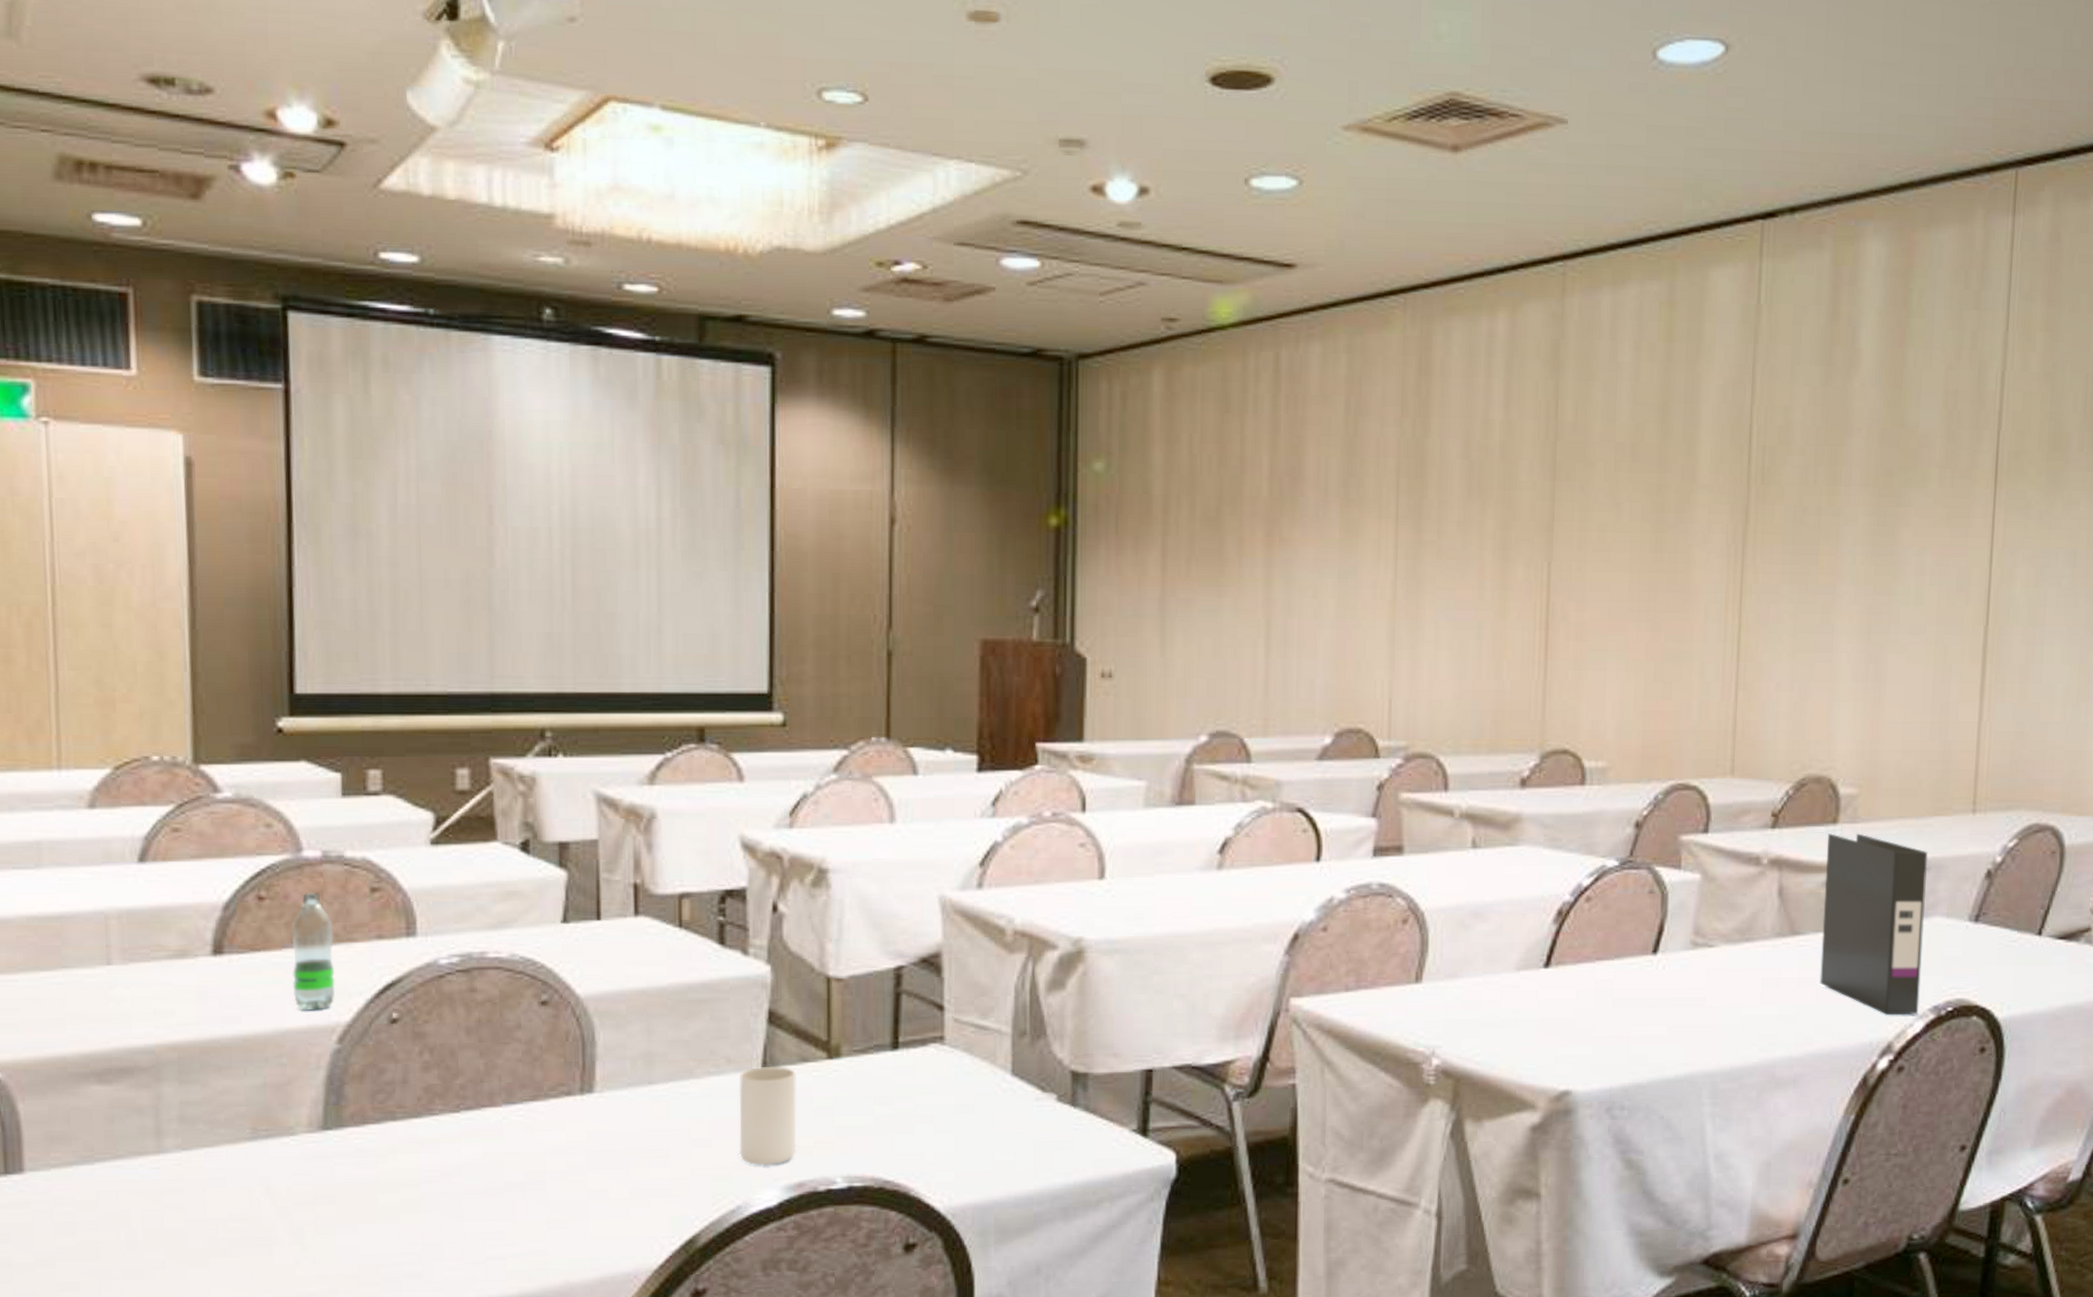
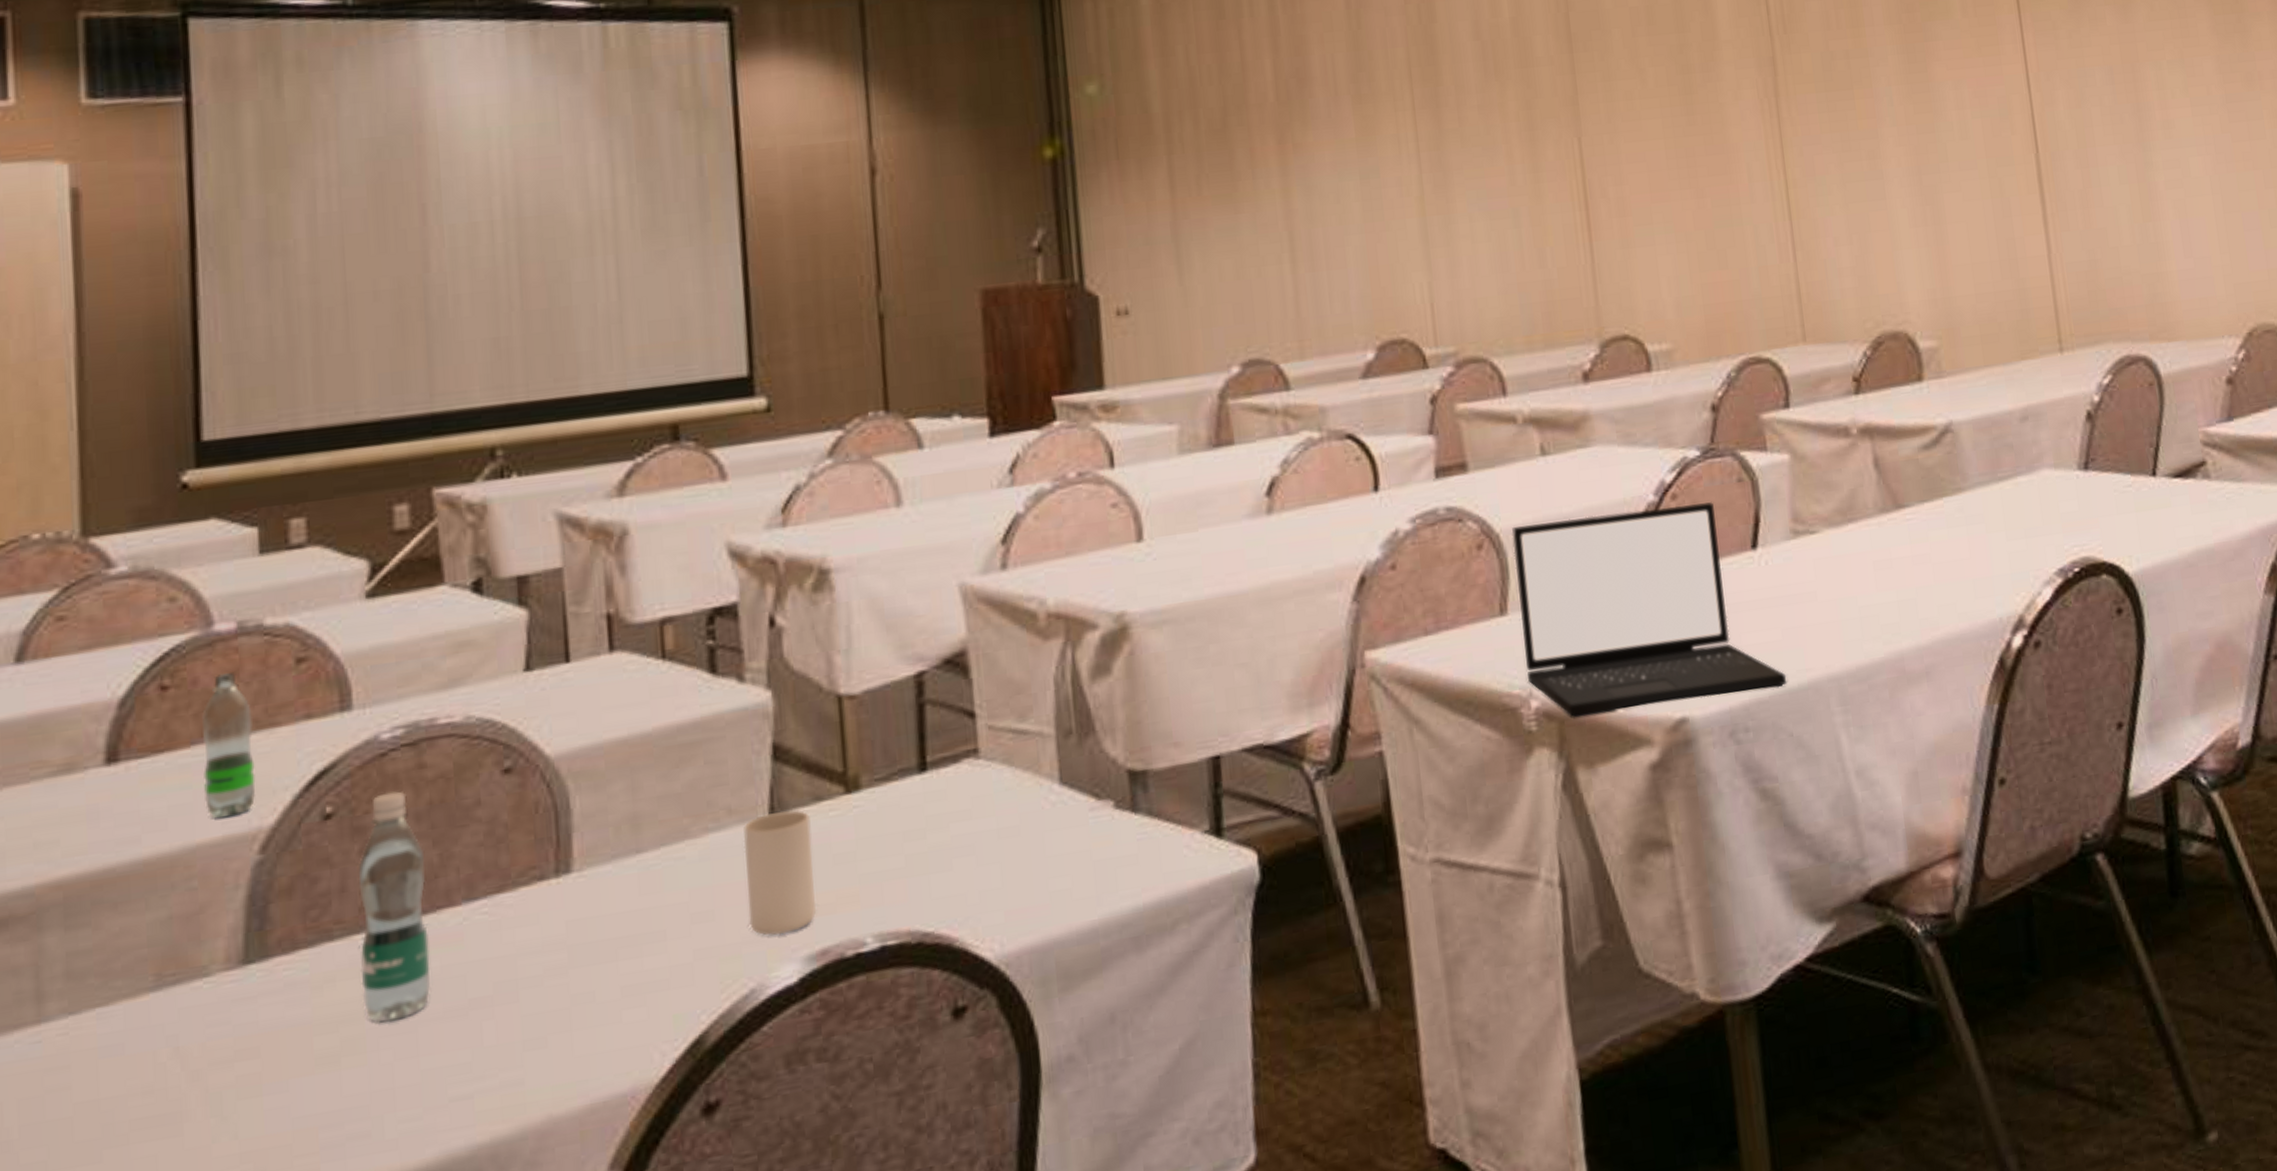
bottle: none [417,1008,474,1191] -> present [357,791,430,1023]
laptop: none [1432,906,1665,1076] -> present [1511,502,1786,716]
binder: present [1820,833,1928,1016] -> none [1915,388,2045,586]

